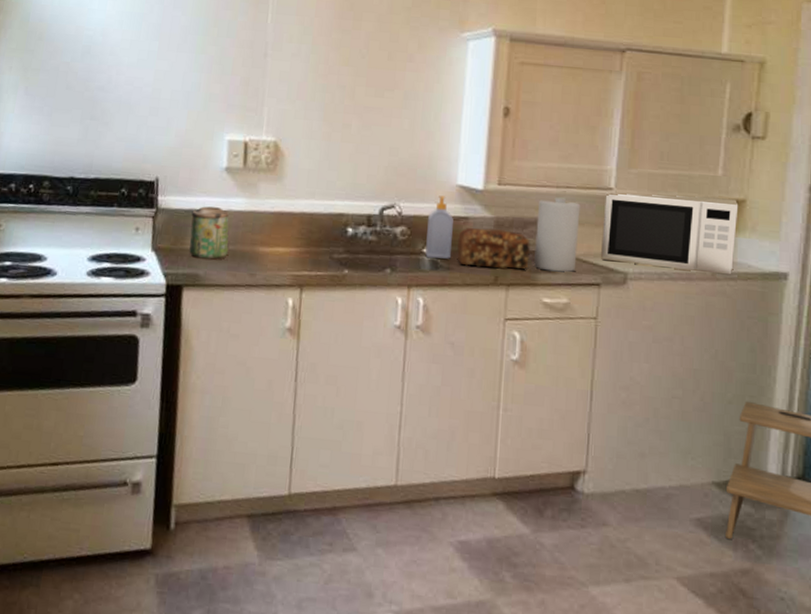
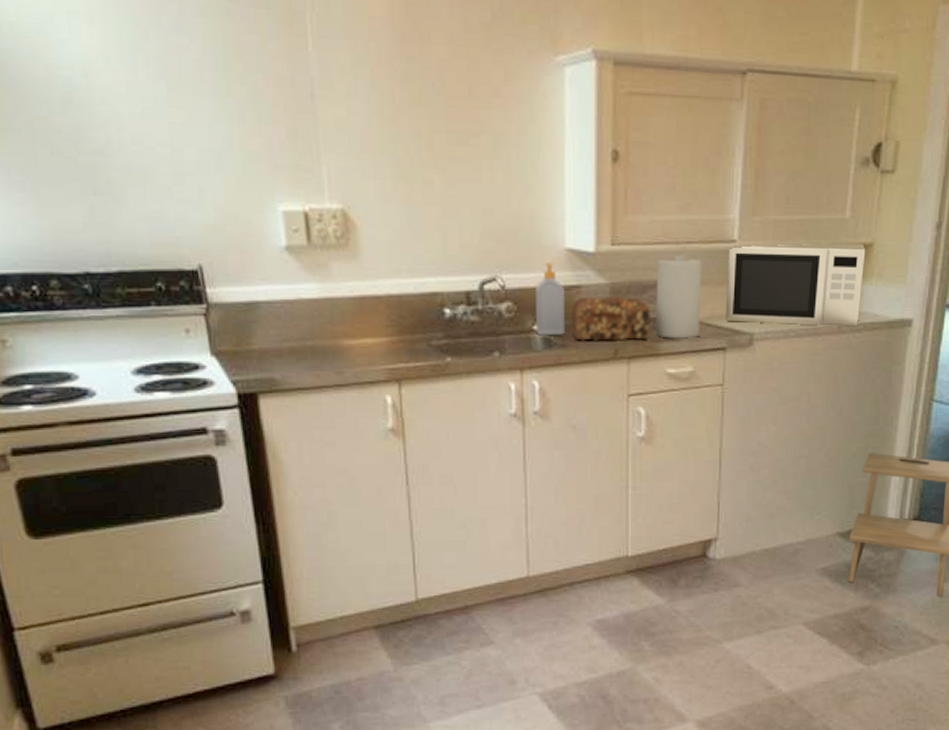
canister: present [189,206,229,260] -> none [252,296,306,359]

